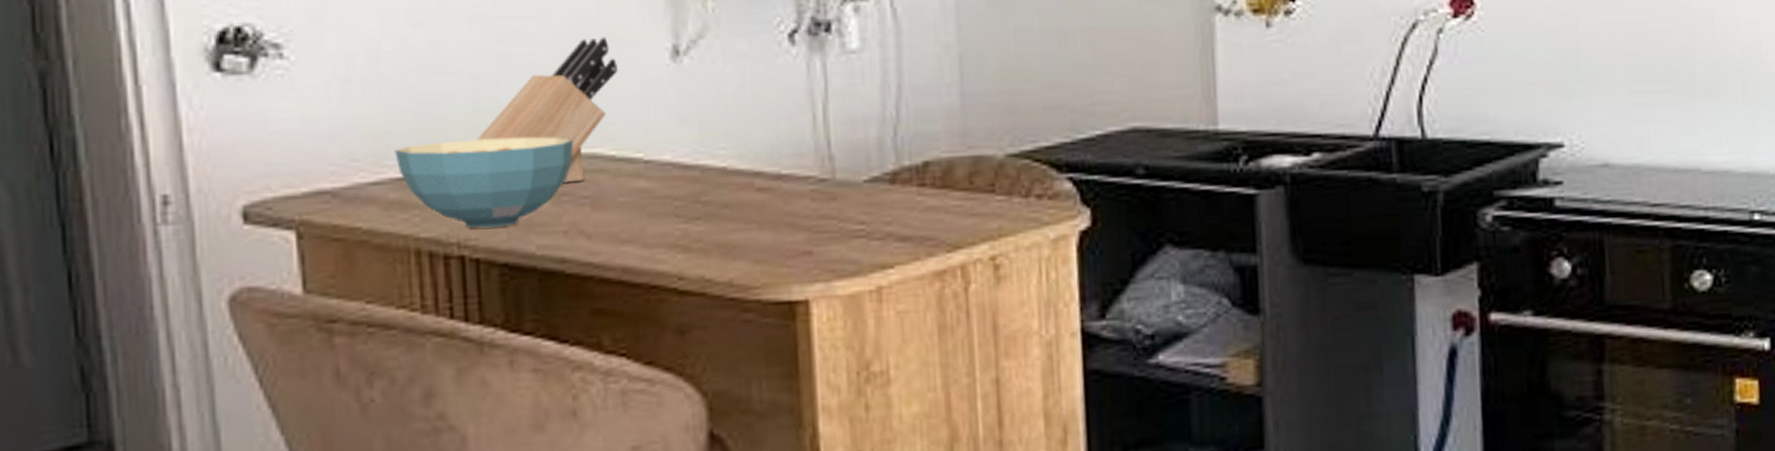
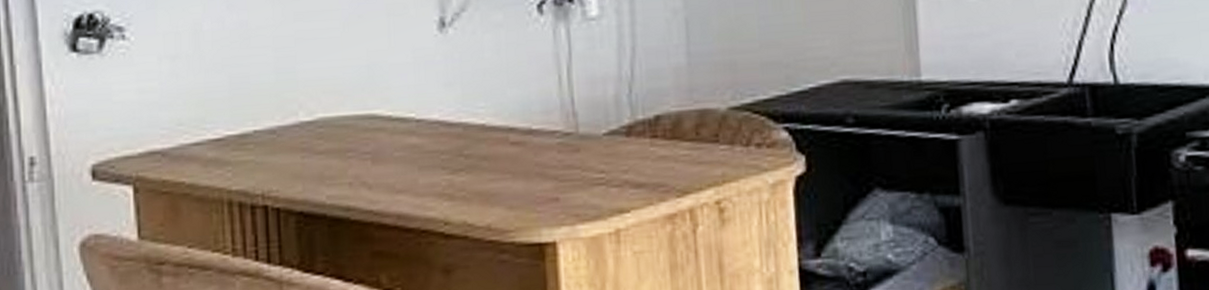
cereal bowl: present [395,137,574,228] -> none [212,101,358,182]
knife block: present [476,37,618,183] -> none [278,13,394,141]

